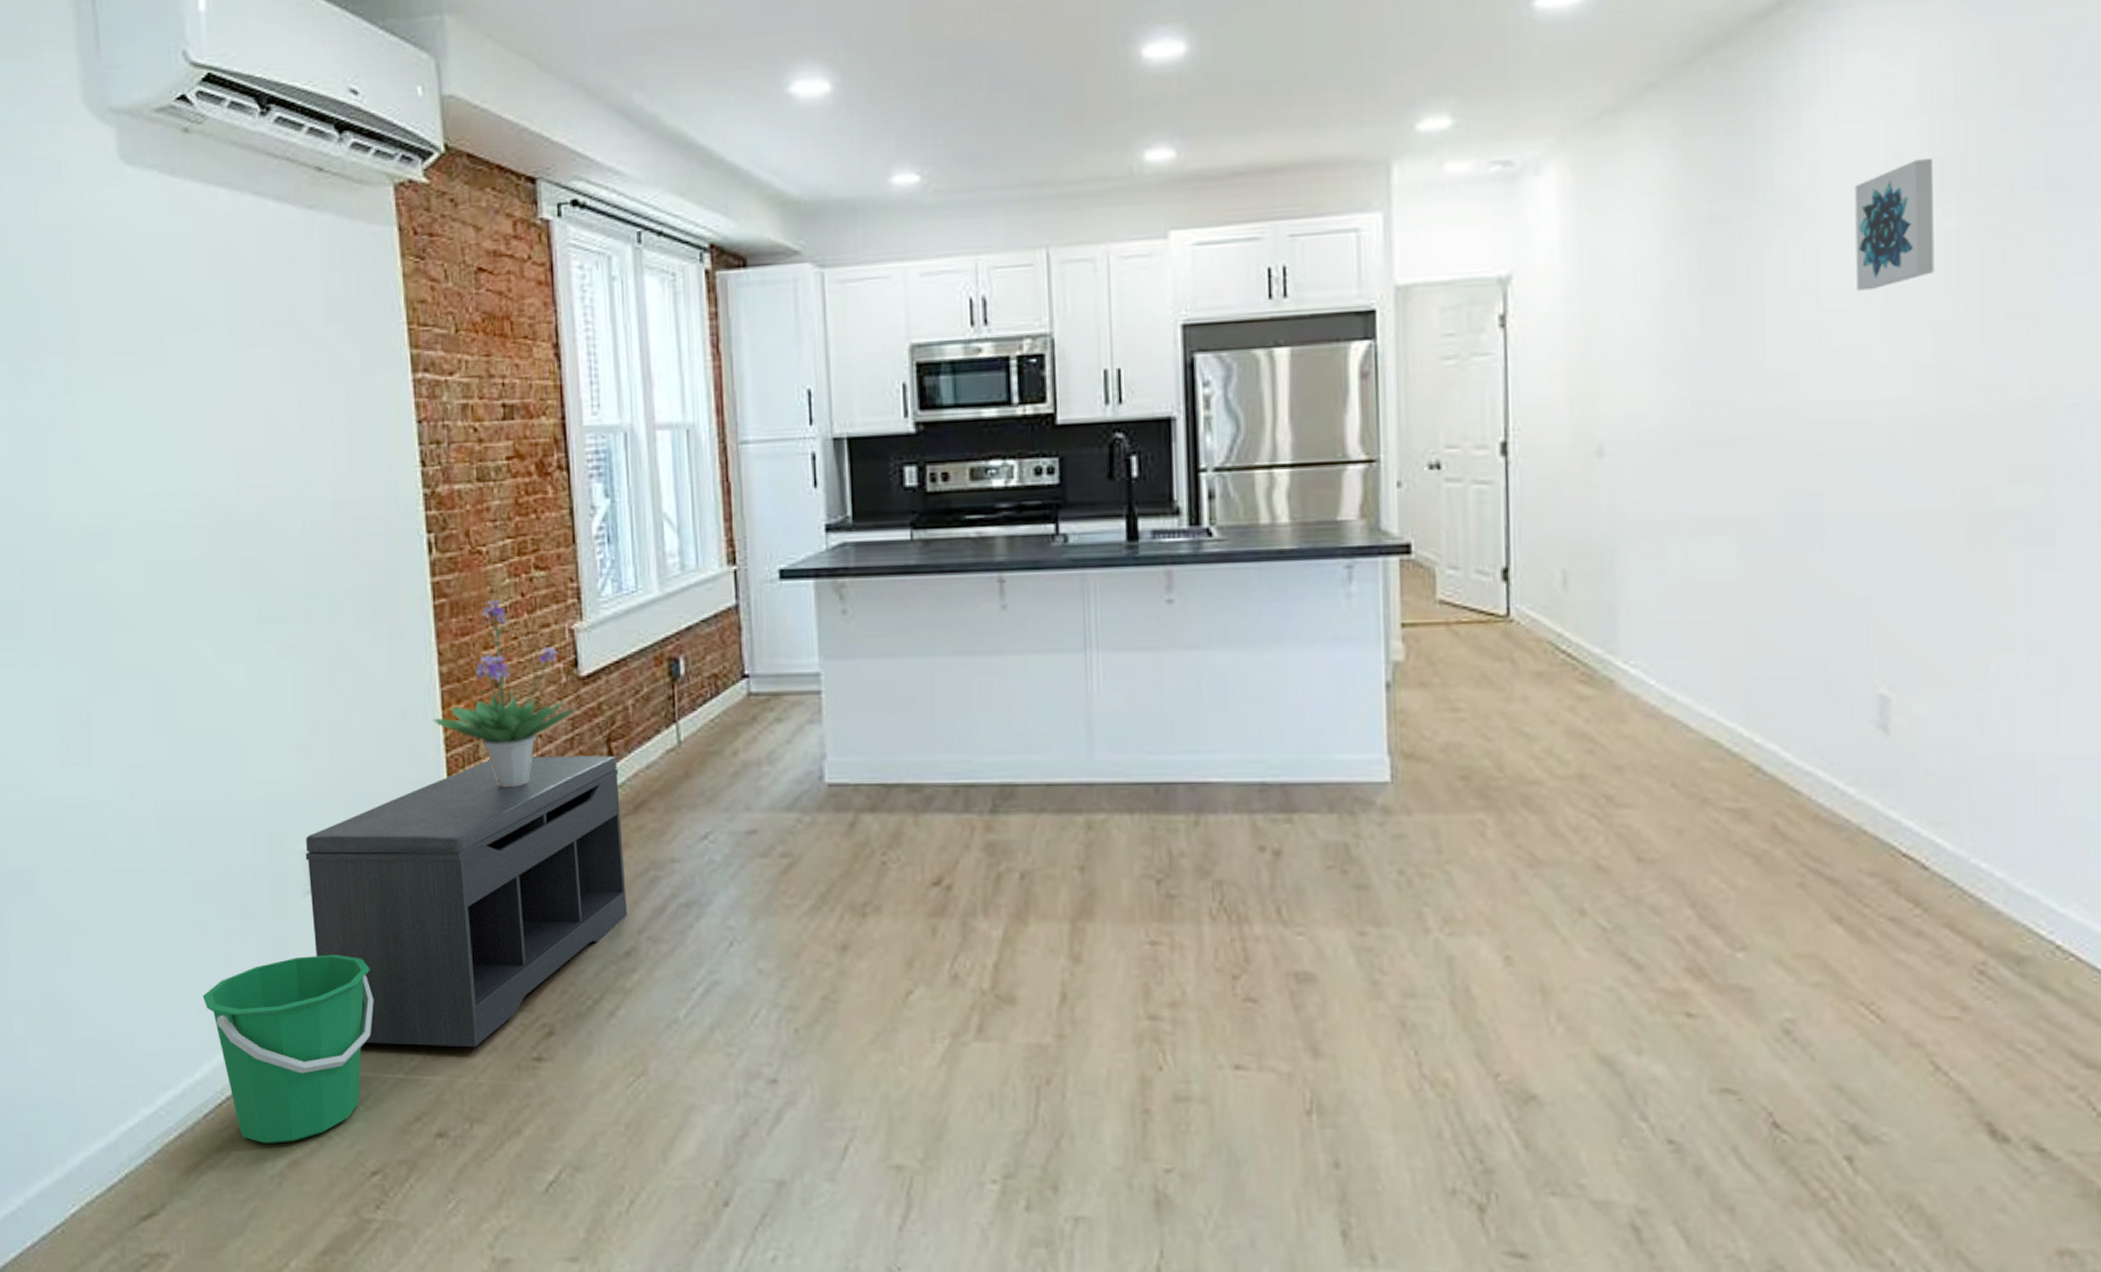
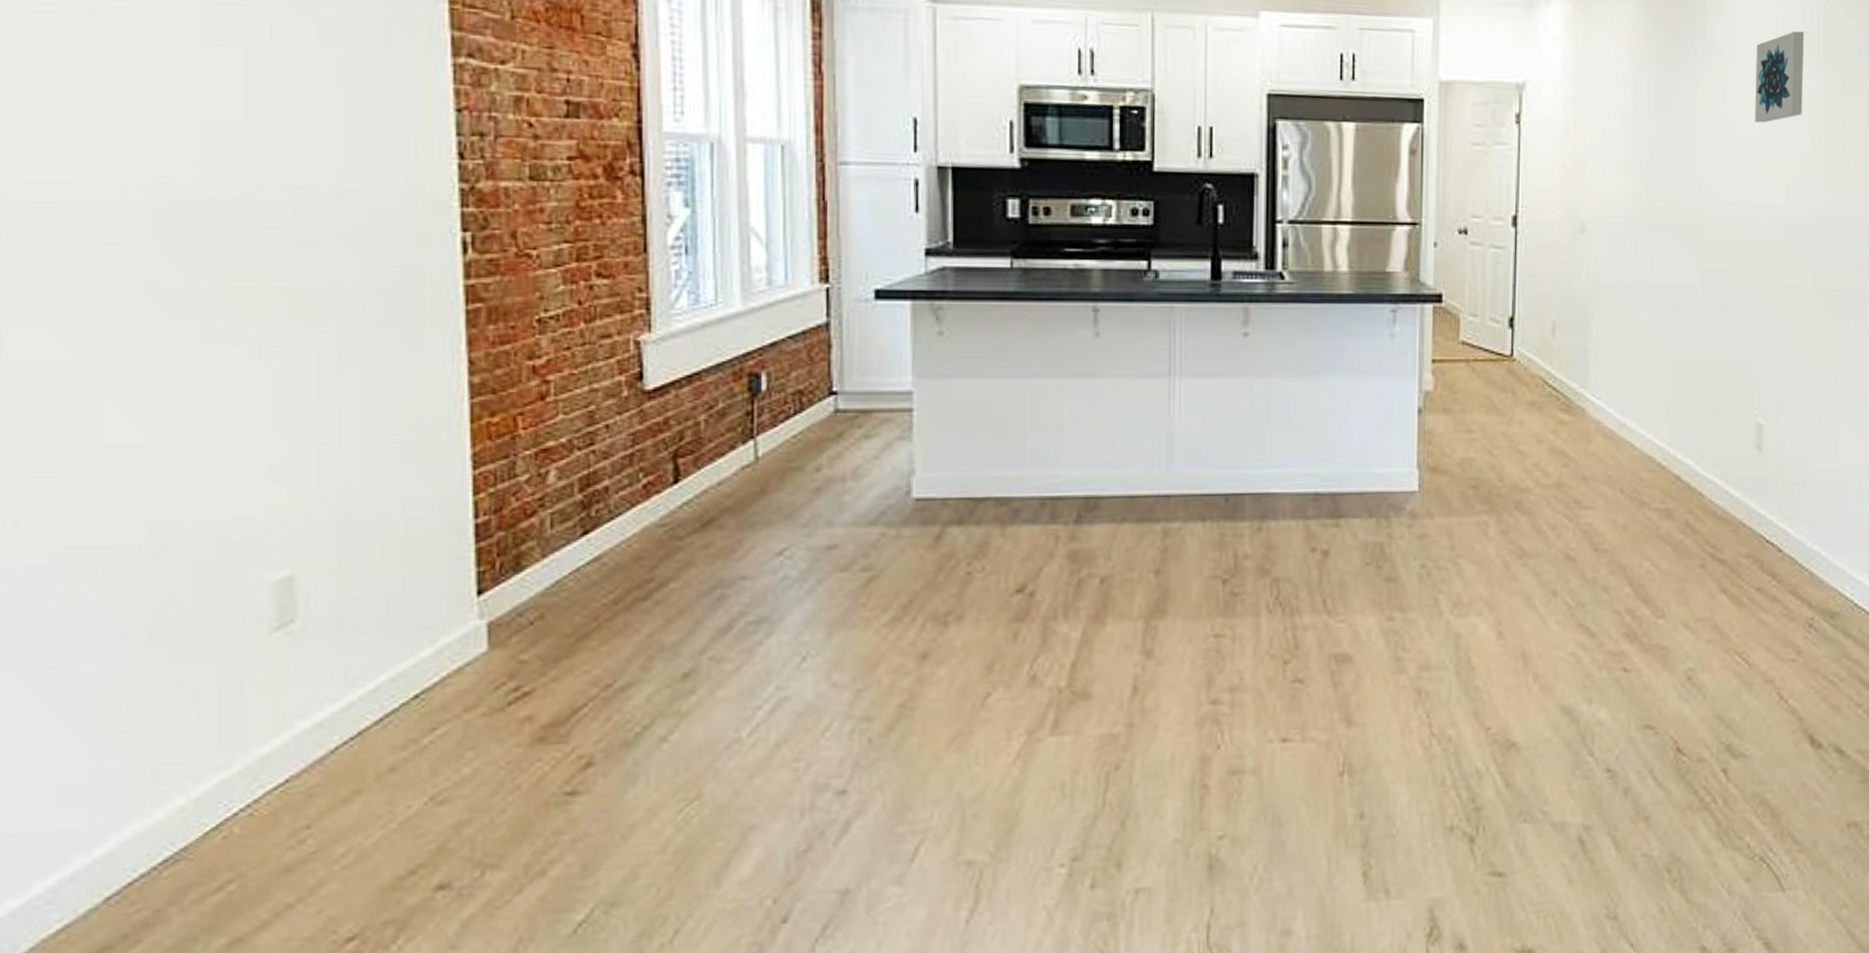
bucket: present [202,955,374,1143] -> none [110,697,361,923]
bench: present [305,755,627,1047] -> none [274,472,688,795]
potted plant: present [433,600,578,787] -> none [458,307,640,506]

